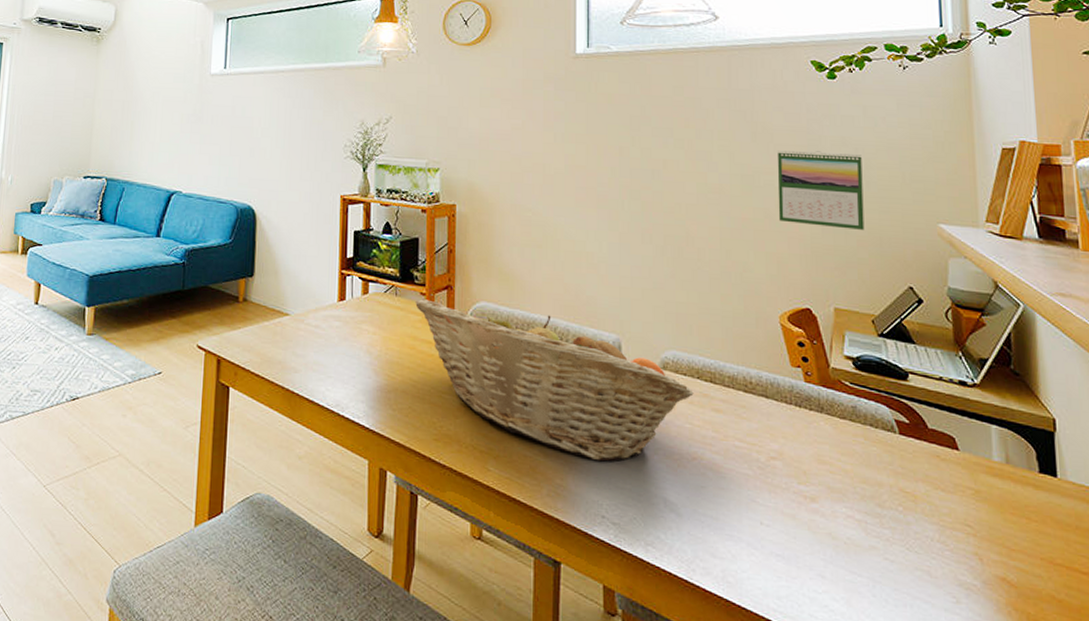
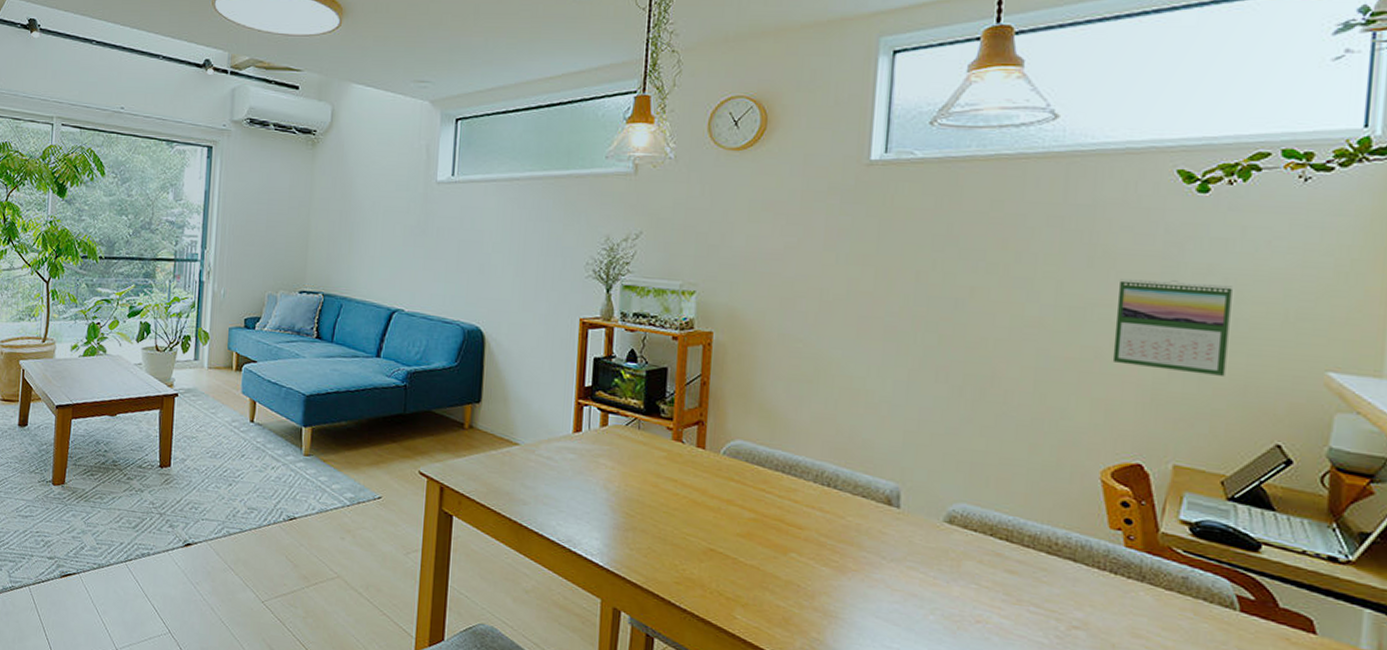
fruit basket: present [415,298,694,462] -> none [660,433,984,618]

